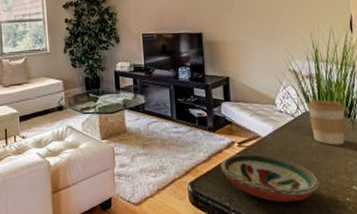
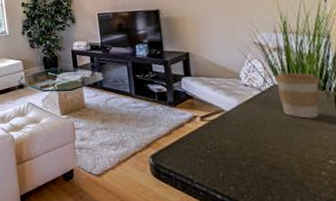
decorative bowl: present [221,154,320,203] -> none [182,128,291,176]

